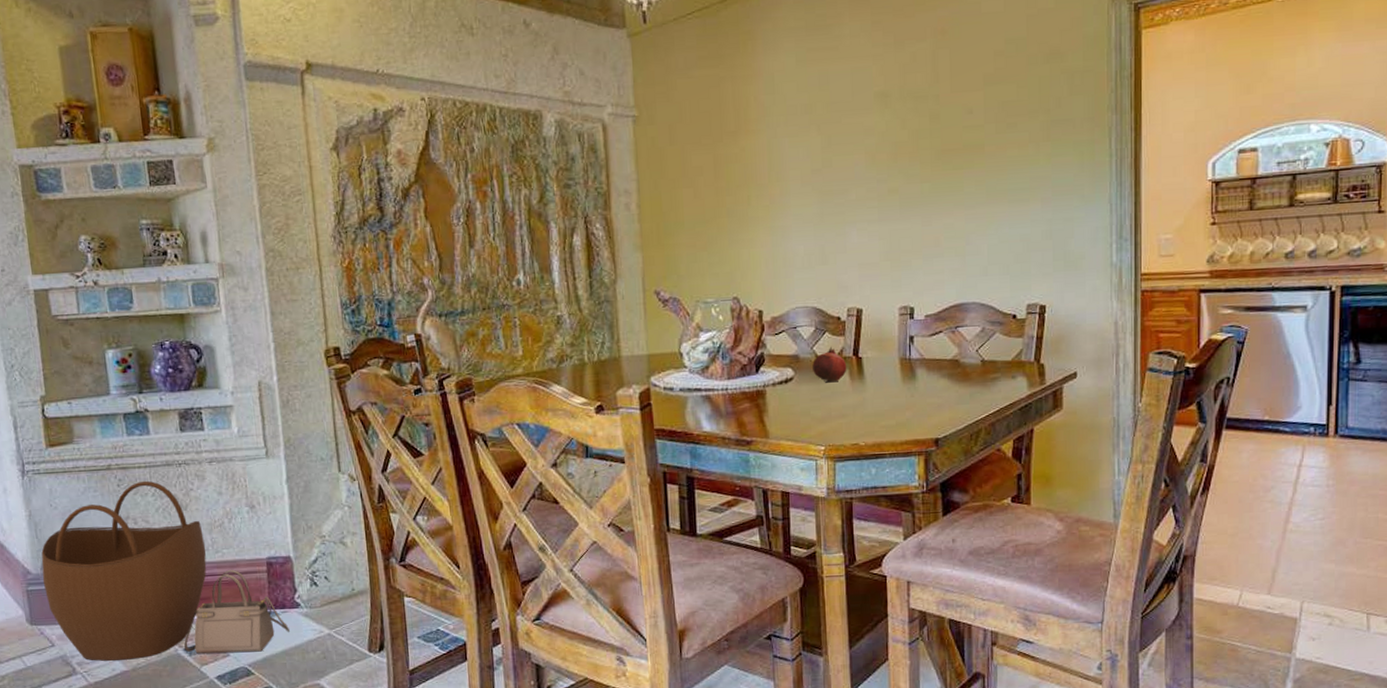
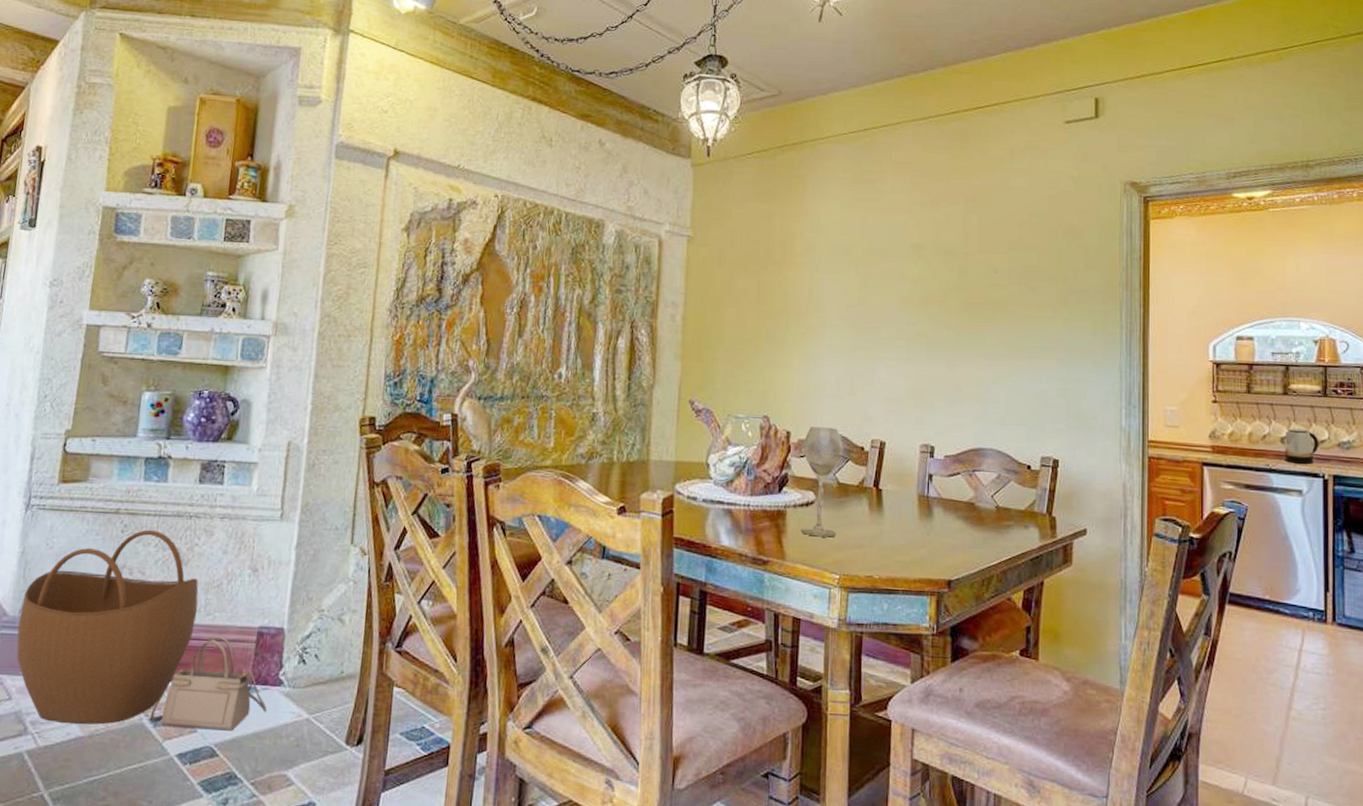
wineglass: none [777,301,819,412] -> present [800,427,843,538]
fruit: present [812,346,847,383] -> none [834,475,867,511]
kettle: none [1289,241,1326,279] -> present [1284,428,1319,464]

